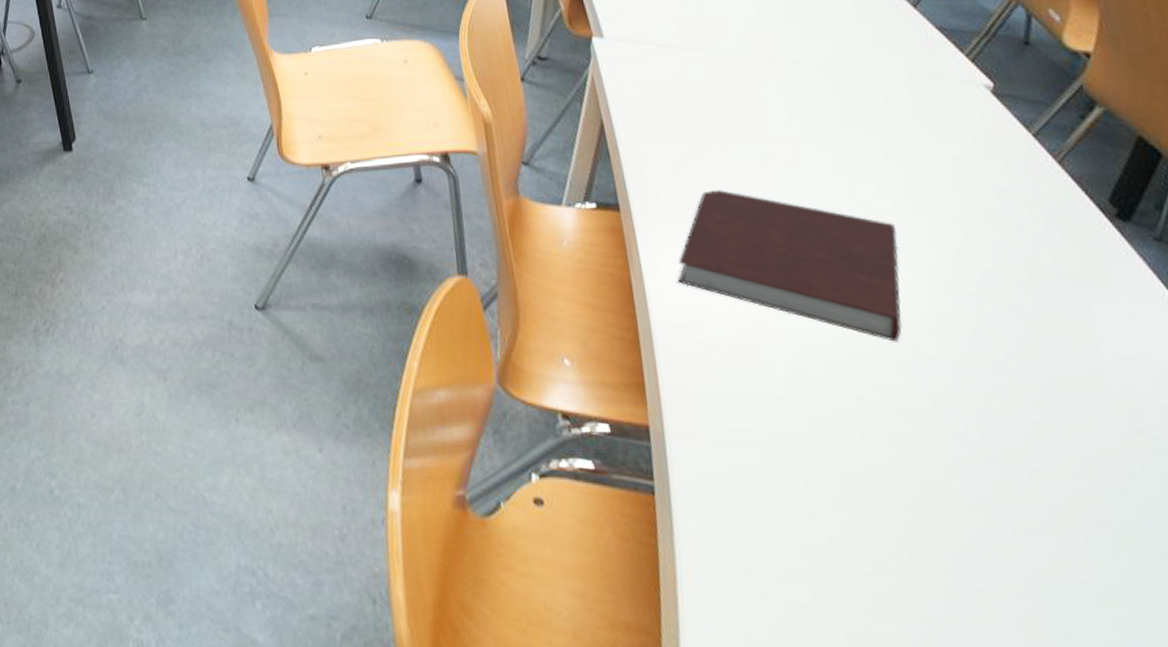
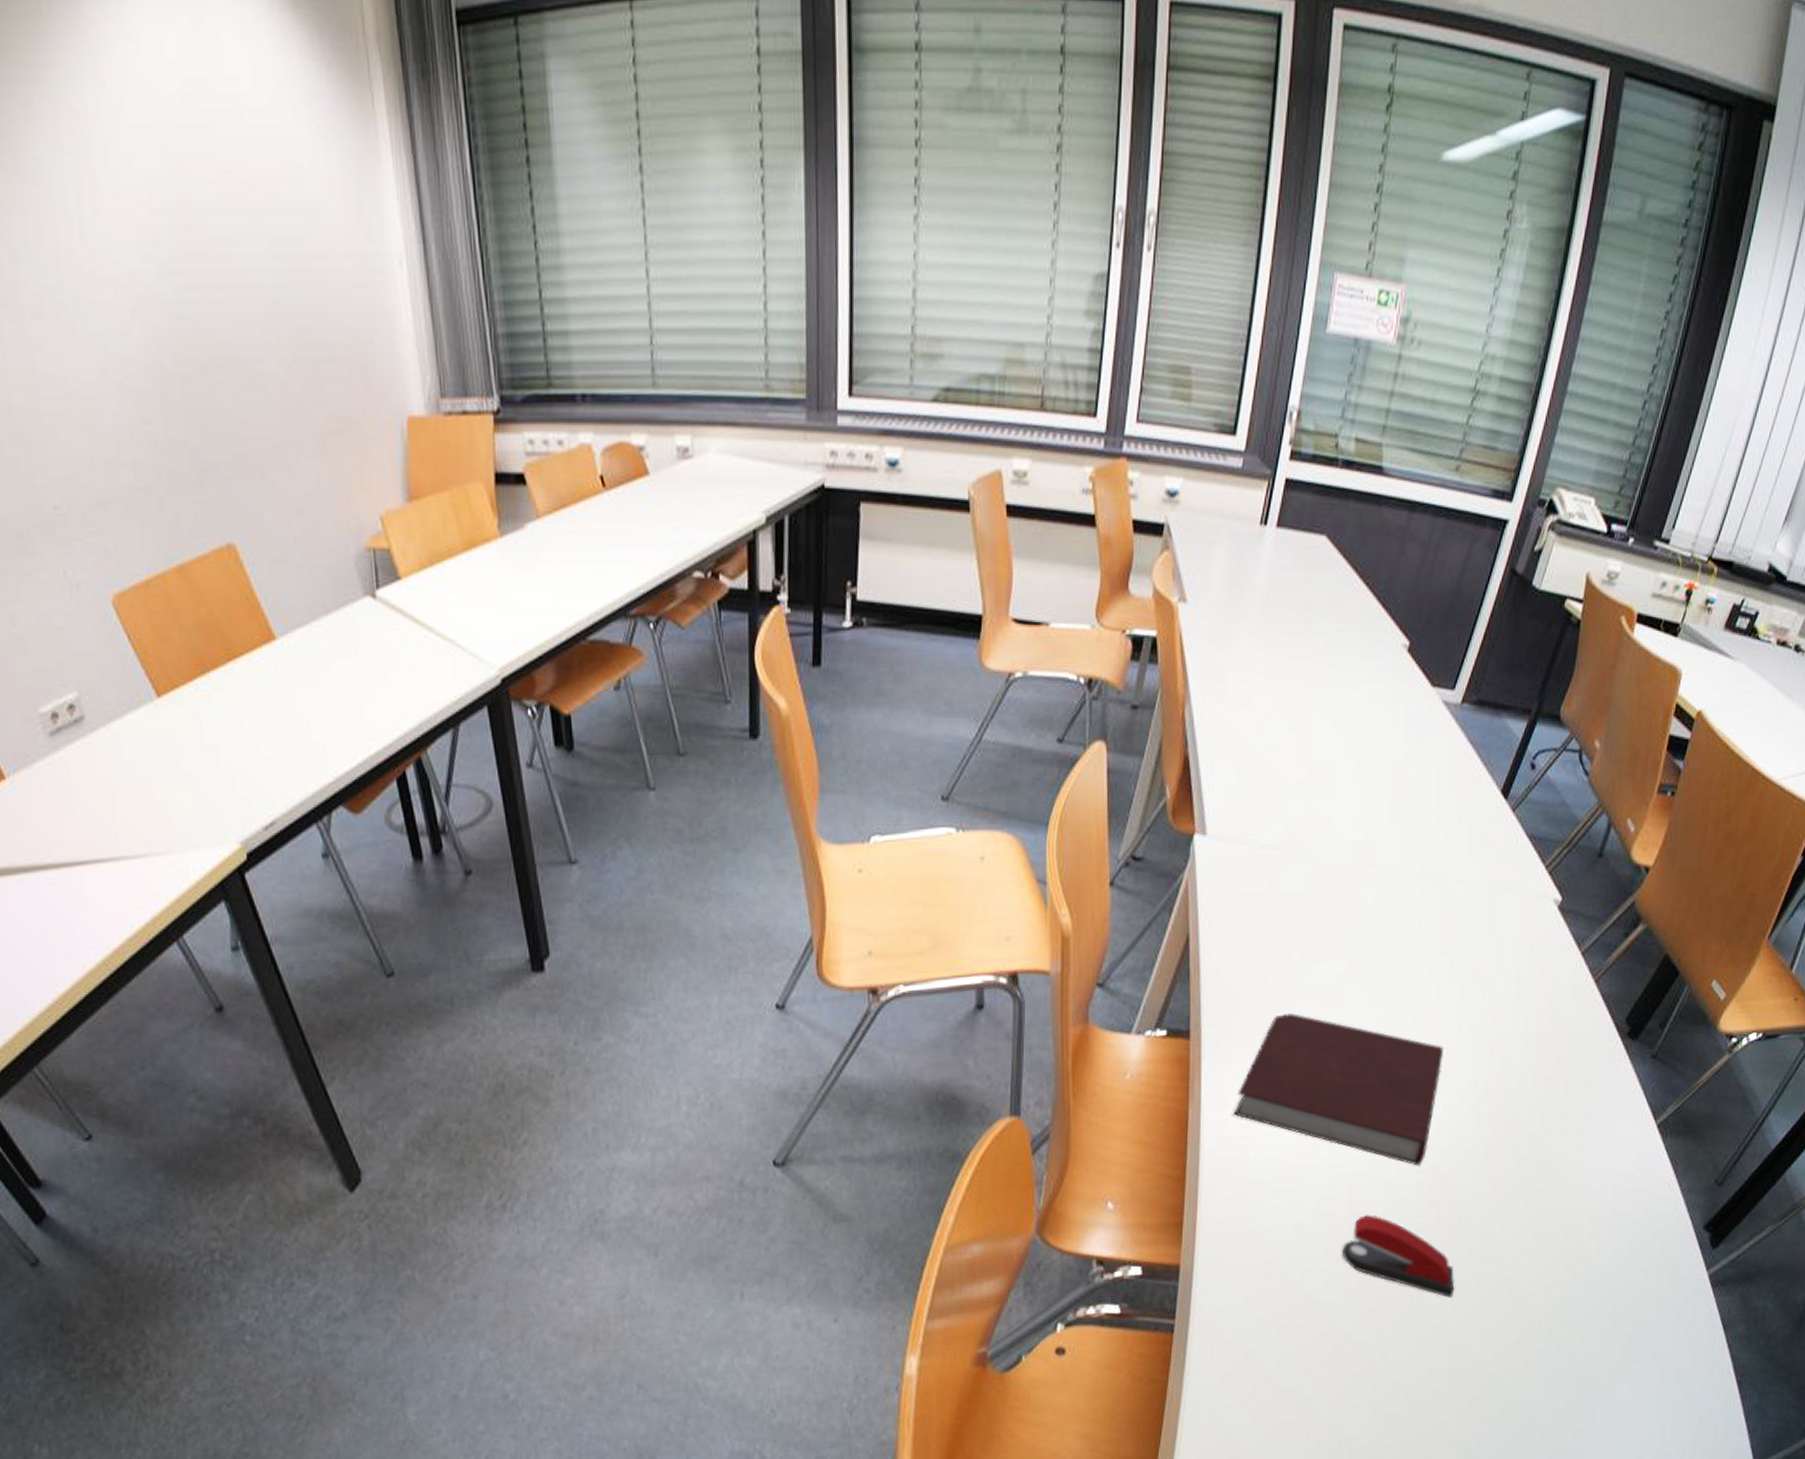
stapler: none [826,389,976,486] -> present [1341,1215,1455,1298]

